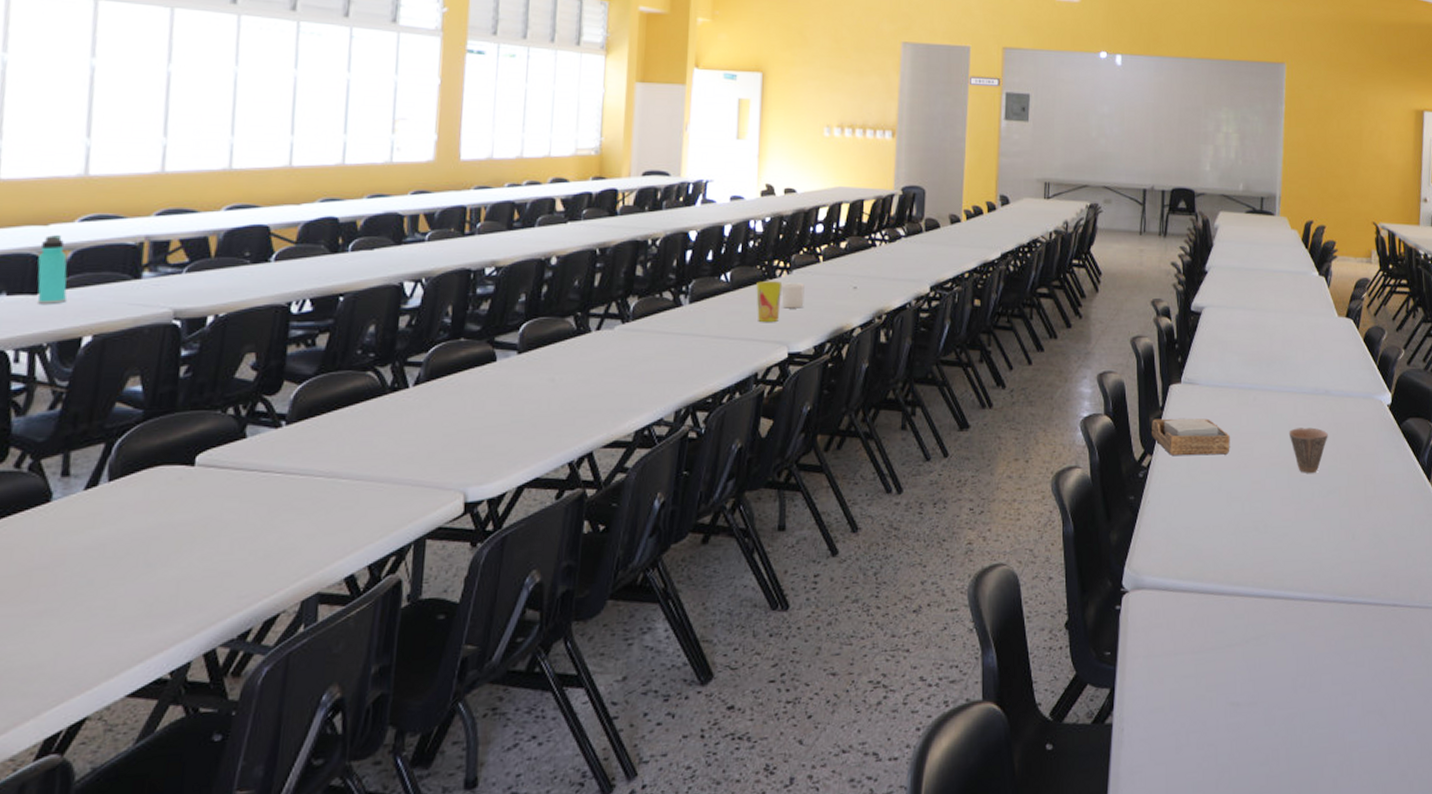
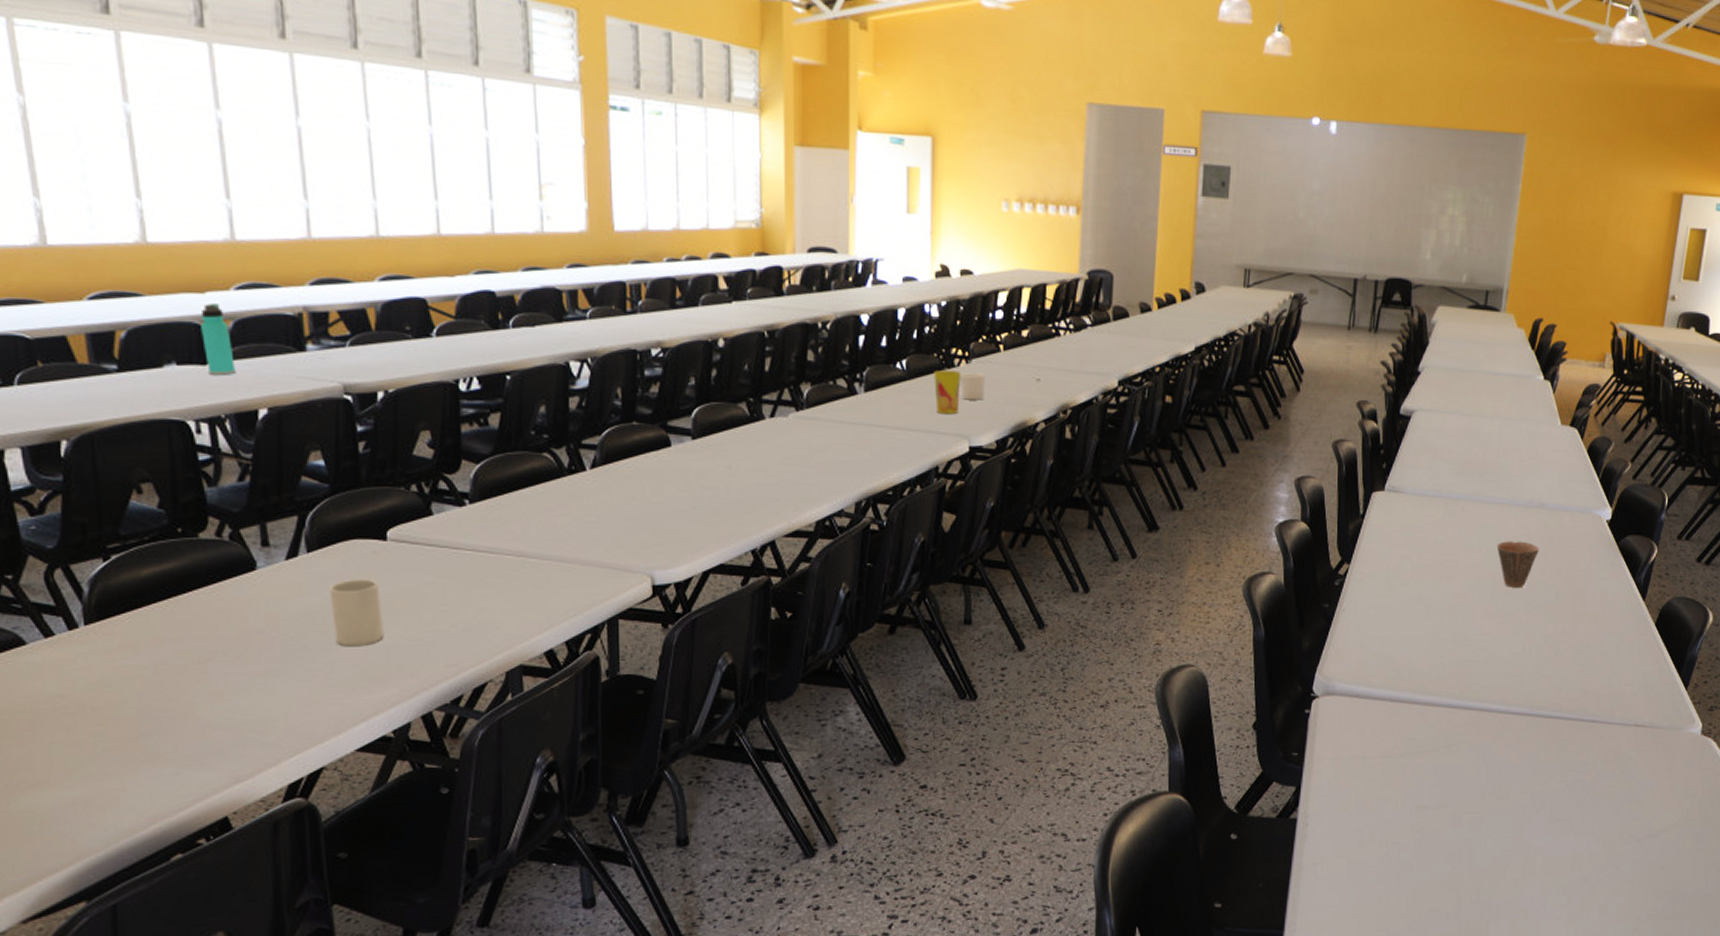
cup: none [123,506,179,581] -> present [330,578,384,647]
napkin holder: present [1152,418,1230,455] -> none [1350,527,1434,566]

